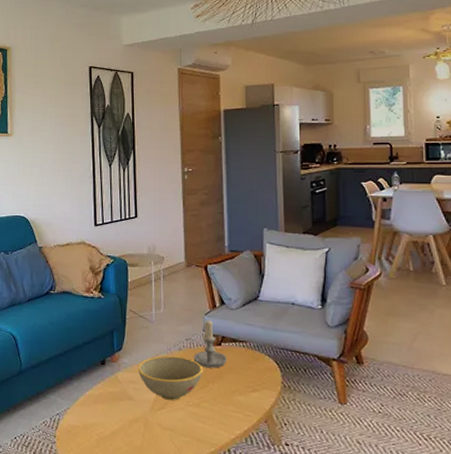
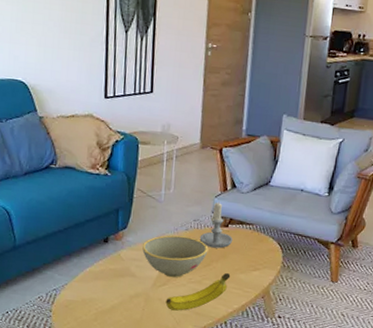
fruit: none [165,394,229,437] -> present [165,272,231,311]

